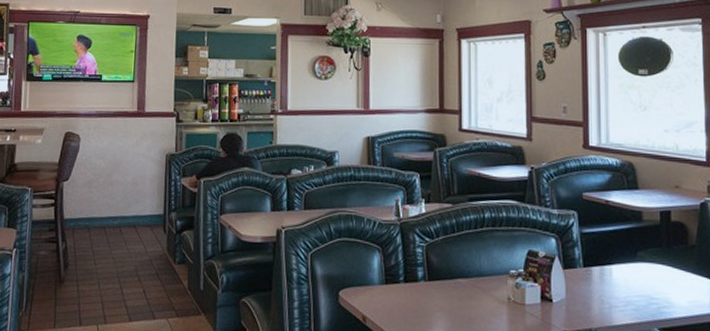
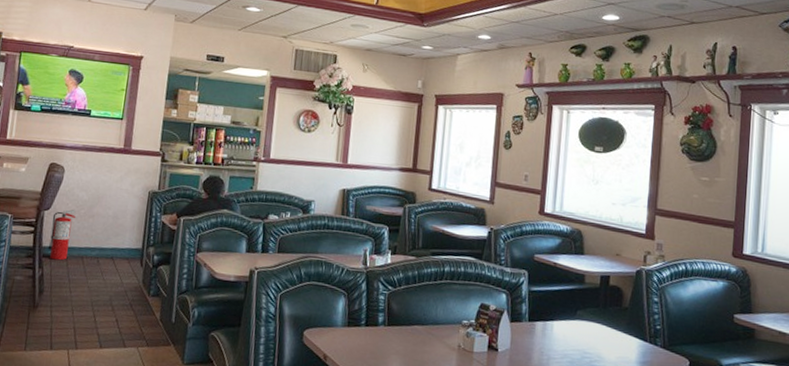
fire extinguisher: none [69,179,96,232] -> present [47,209,77,261]

